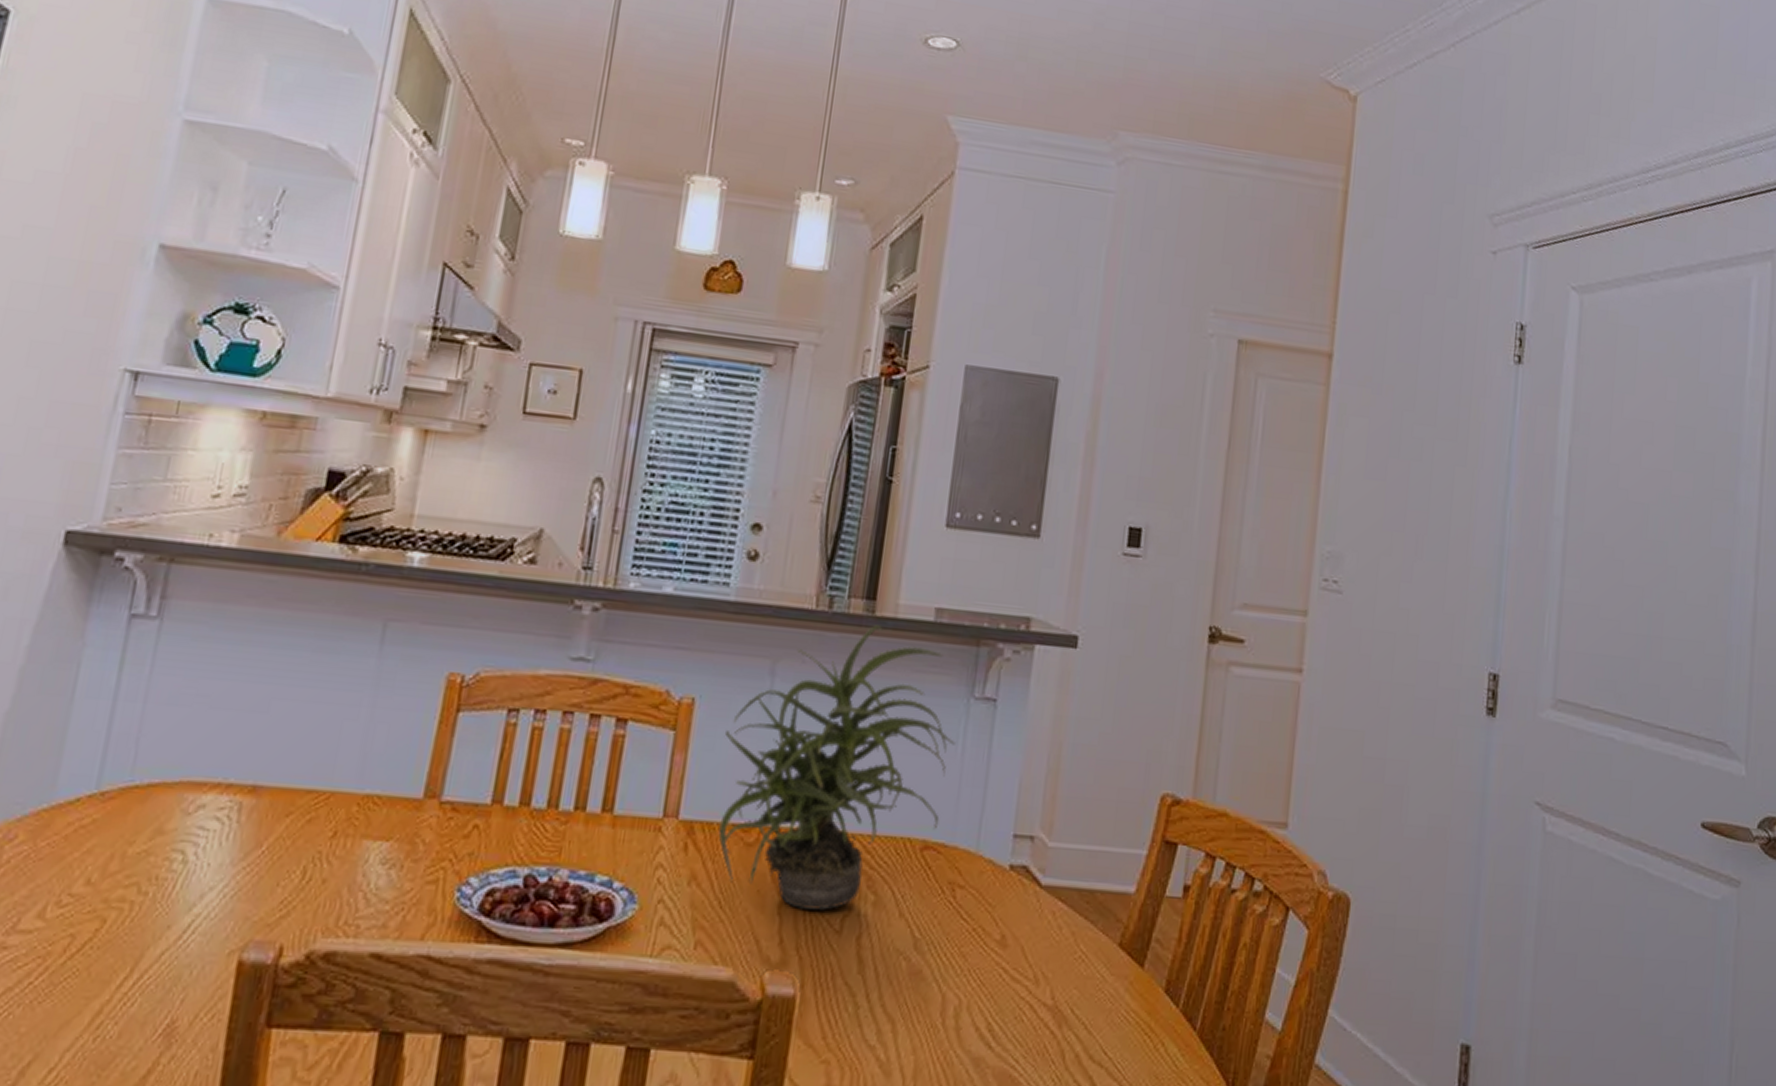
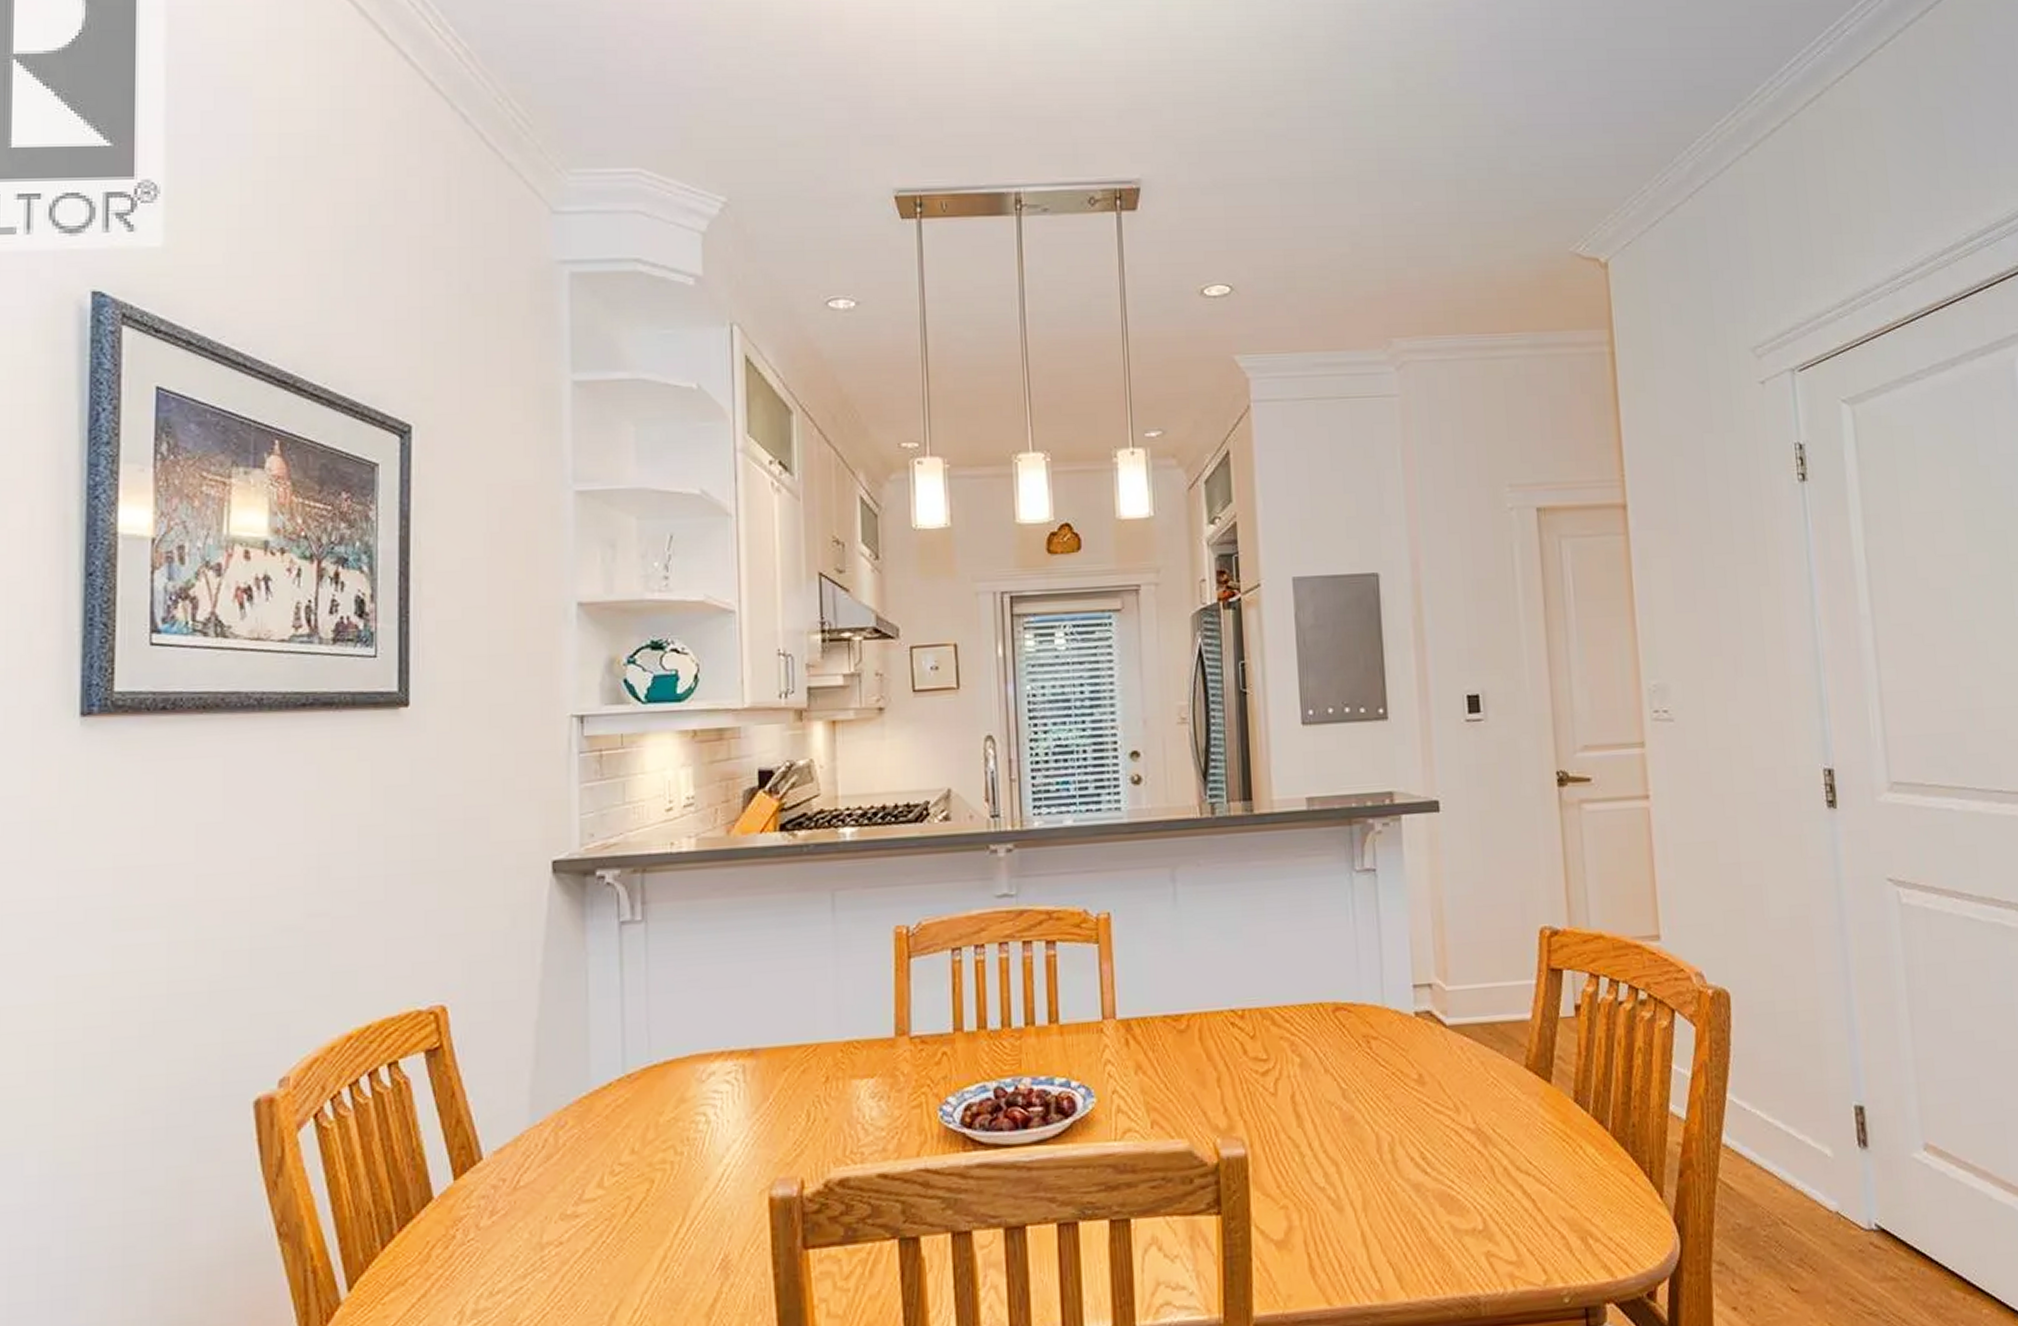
potted plant: present [718,624,955,910] -> none [1142,821,1346,1080]

